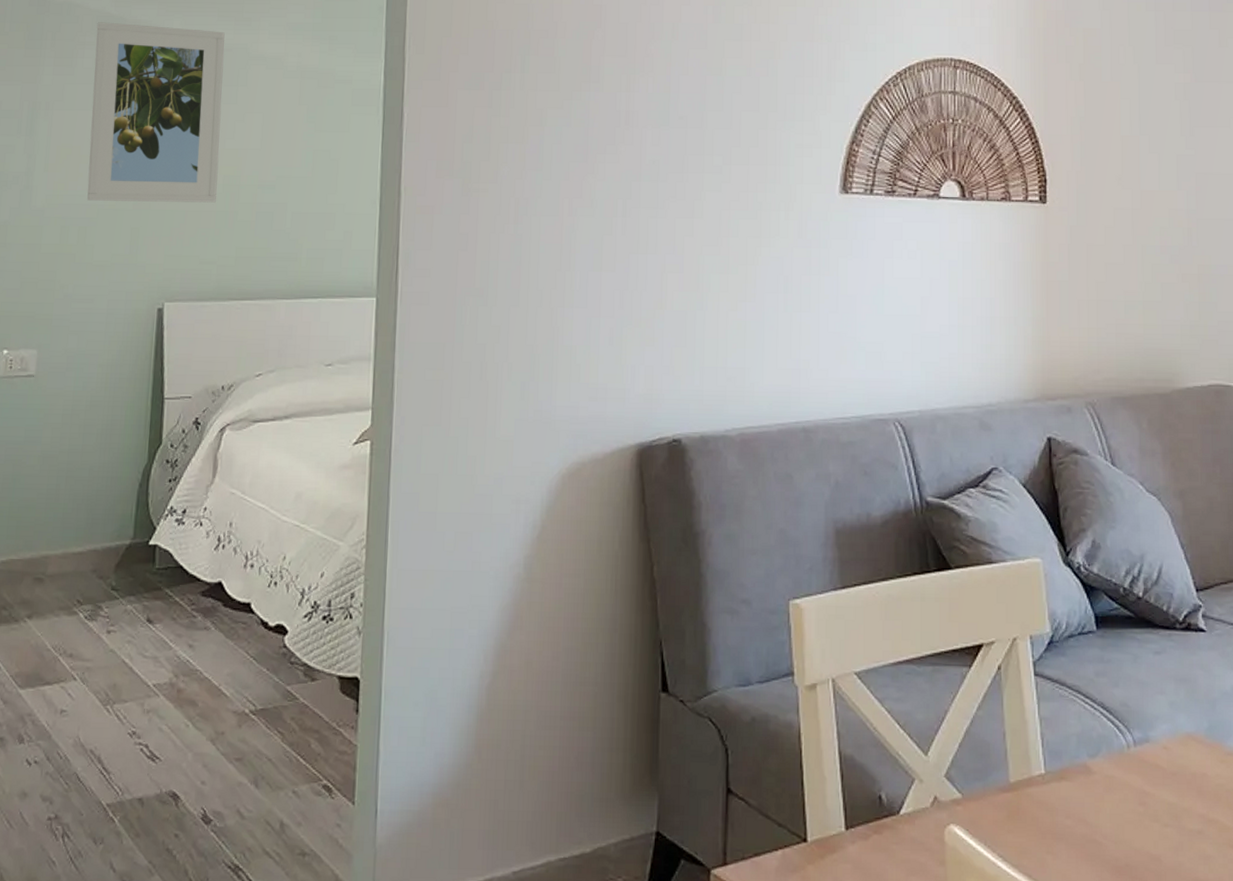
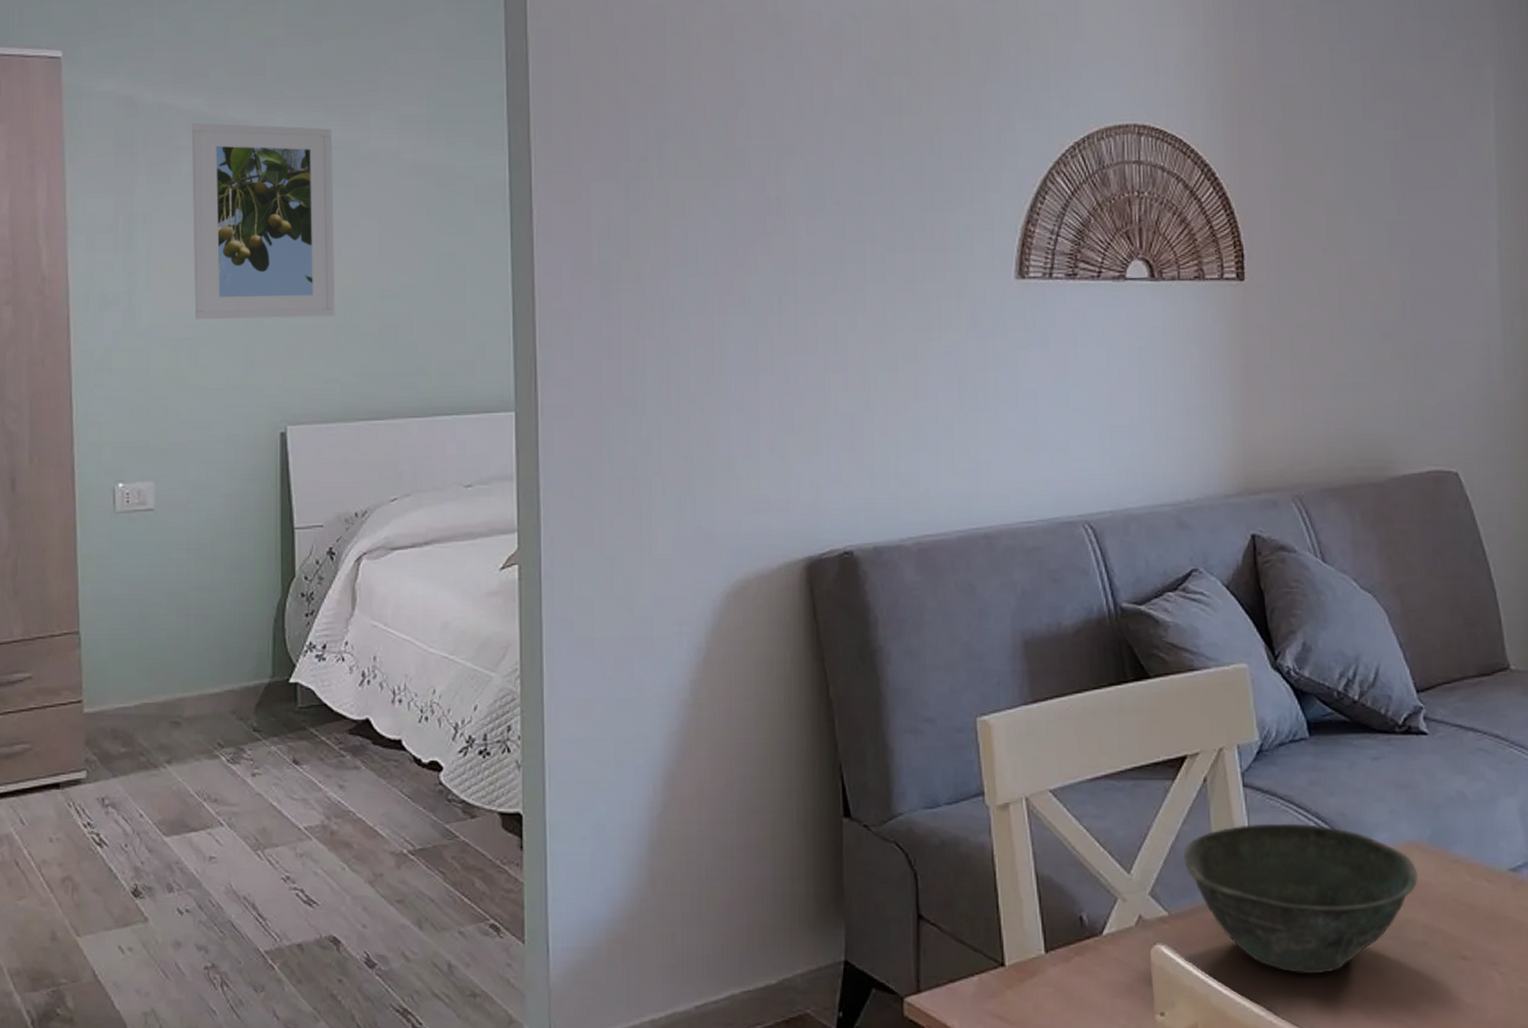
bowl: none [978,711,1195,859] -> present [1184,823,1418,974]

